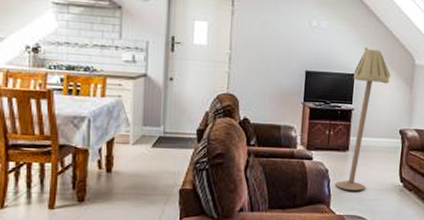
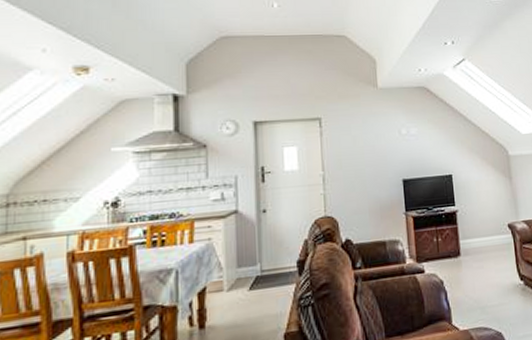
floor lamp: present [335,46,391,191] -> none [451,145,488,300]

